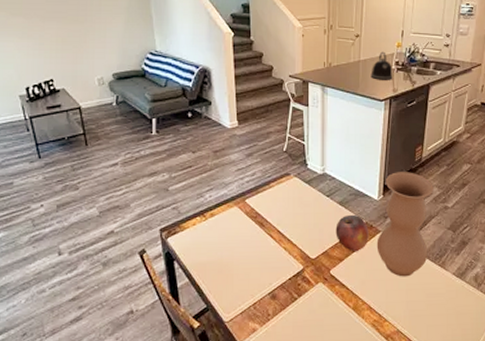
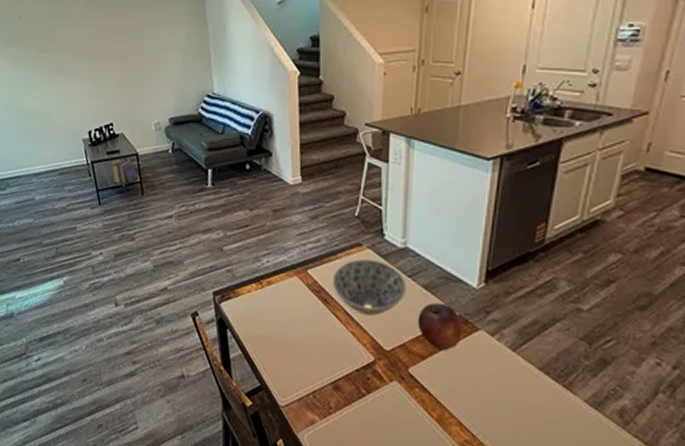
books: none [50,113,81,136] -> present [110,159,138,184]
bowl: none [266,185,326,231] -> present [332,258,407,316]
kettle: present [370,51,393,80] -> none [474,93,507,132]
vase: present [376,172,433,277] -> none [472,254,561,394]

